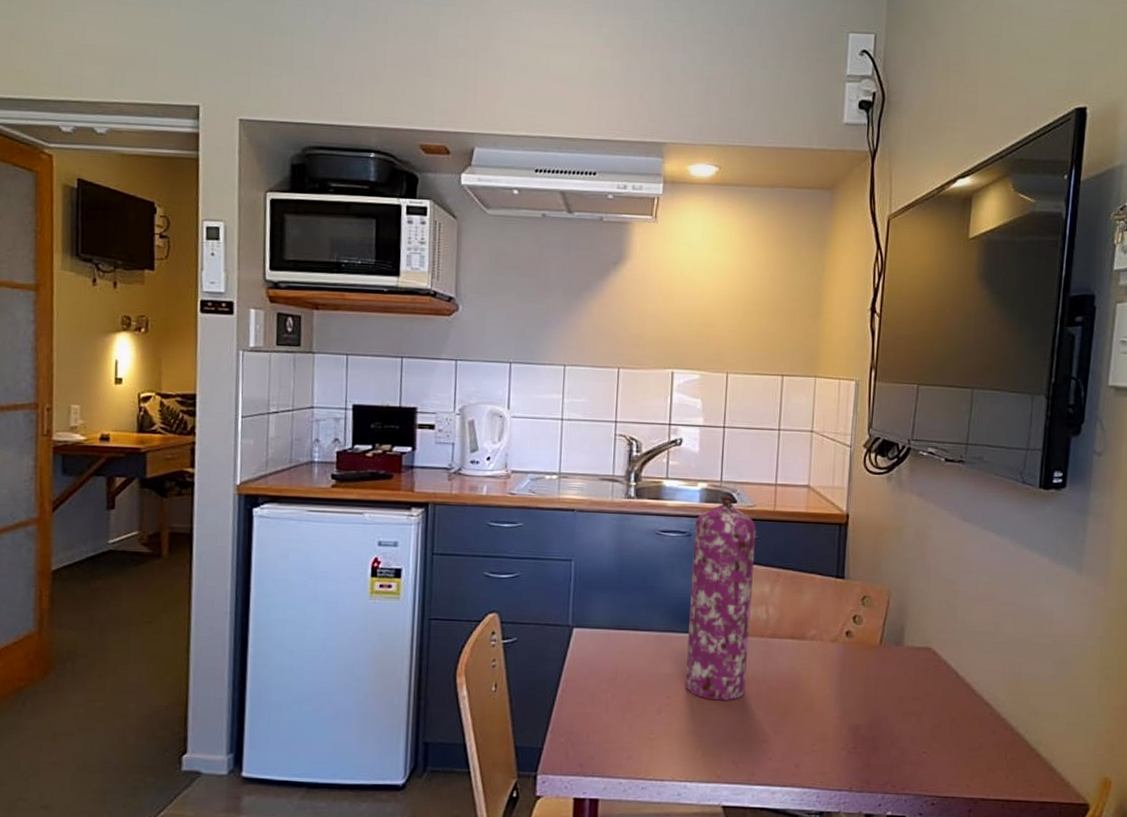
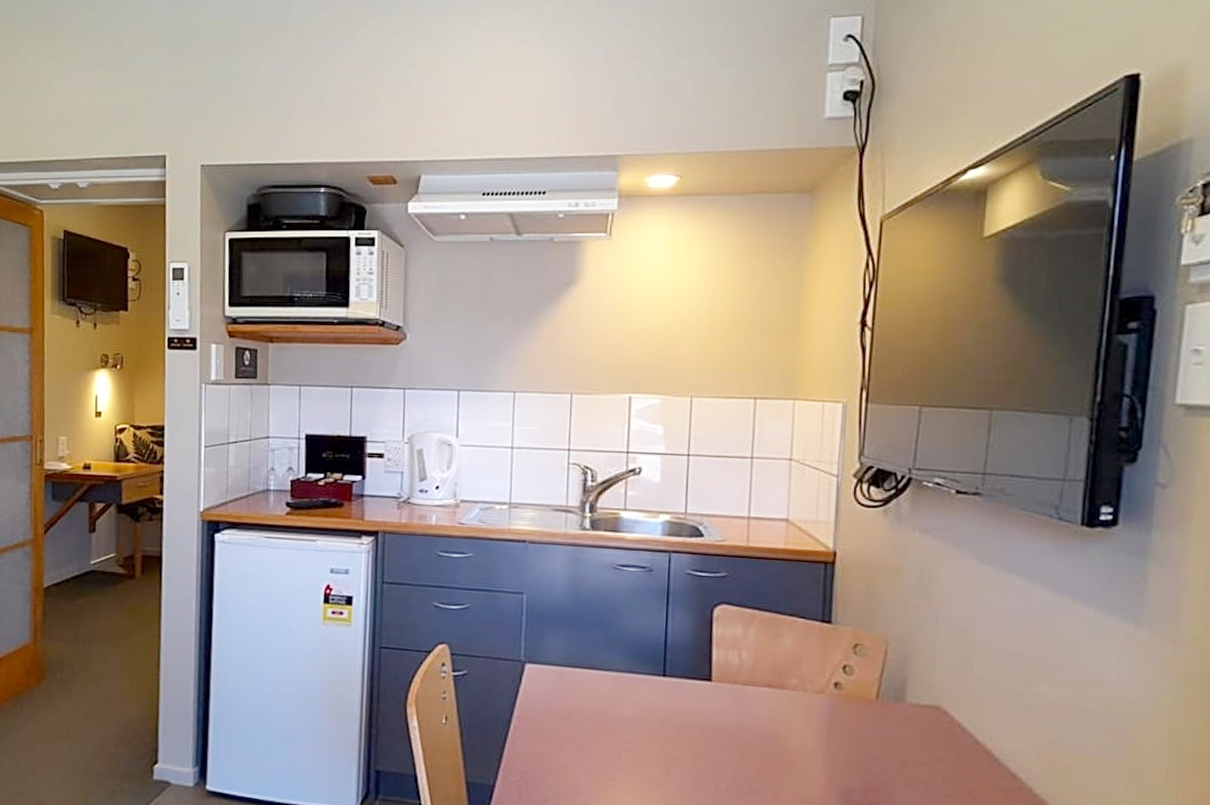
gas cylinder: present [685,495,757,701] -> none [647,528,727,751]

